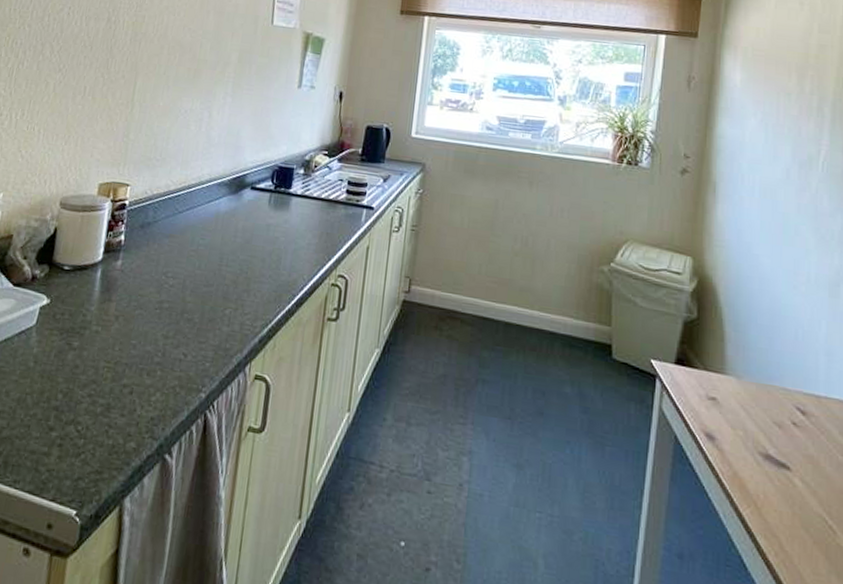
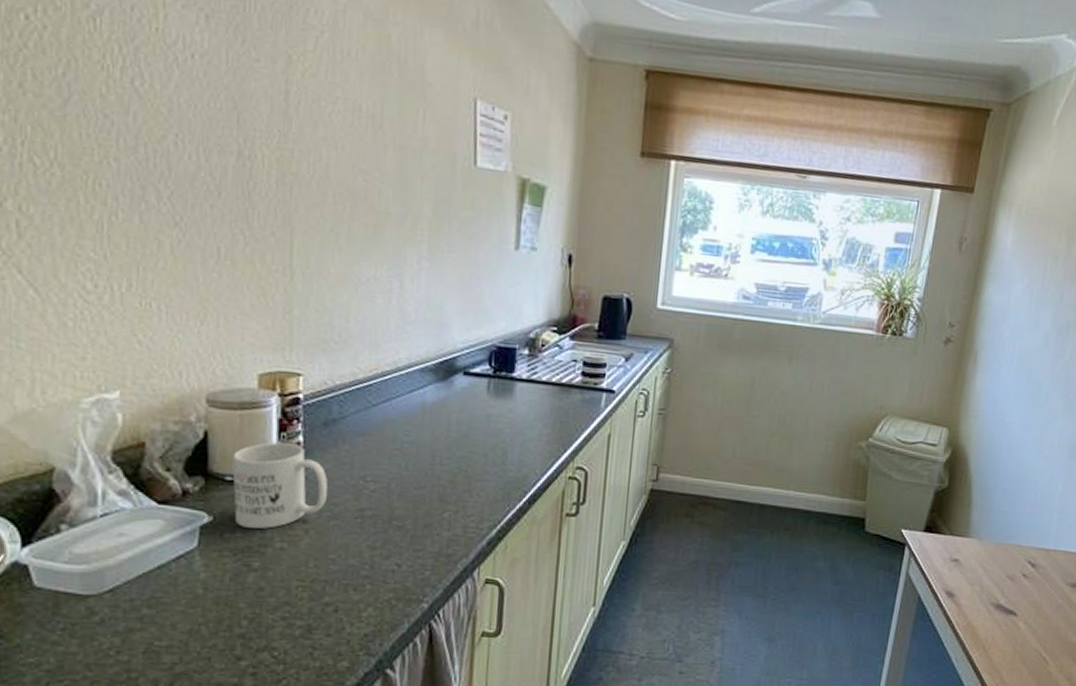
mug: none [66,239,138,313] -> present [232,442,327,529]

